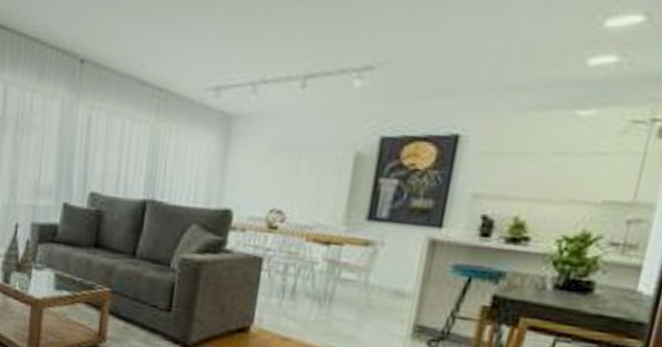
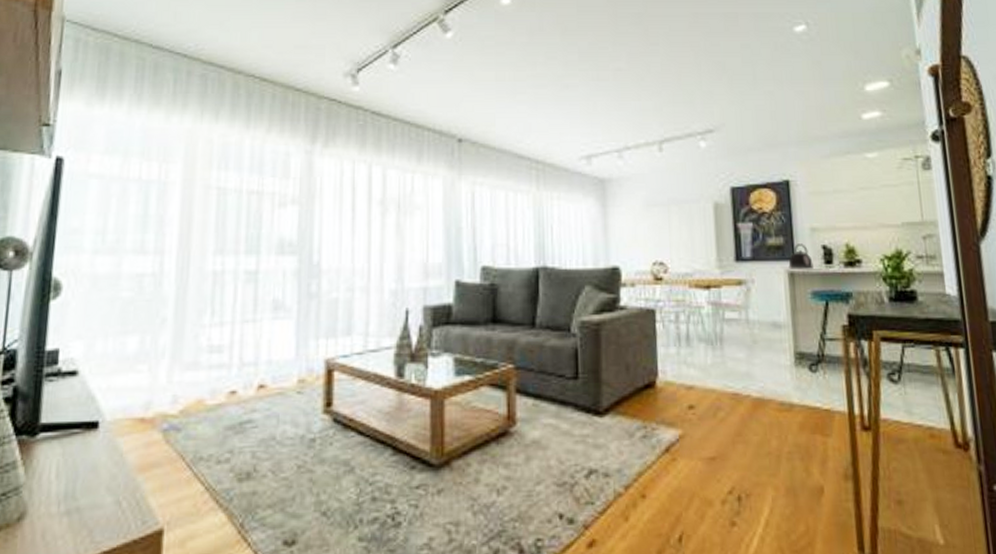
kettle: none [431,209,465,240] -> present [788,243,814,269]

